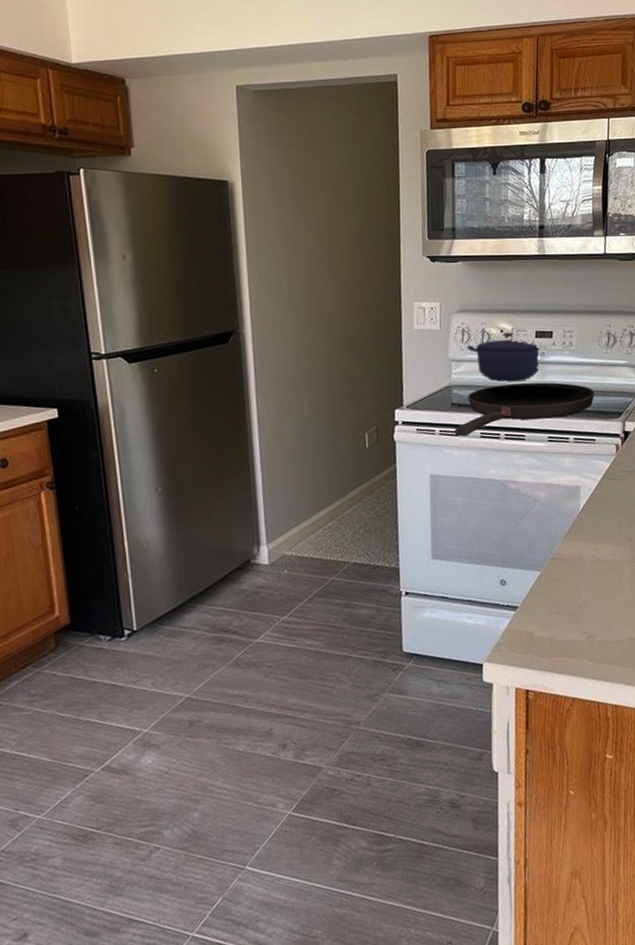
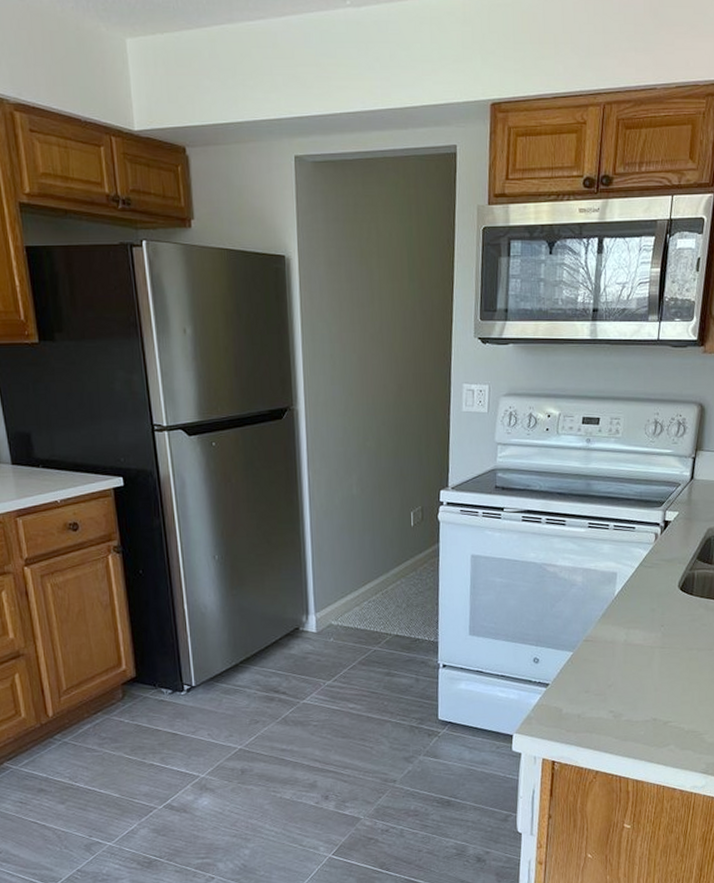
frying pan: present [454,382,595,437] -> none [496,469,638,520]
cooking pot: present [467,331,541,381] -> none [513,416,587,466]

